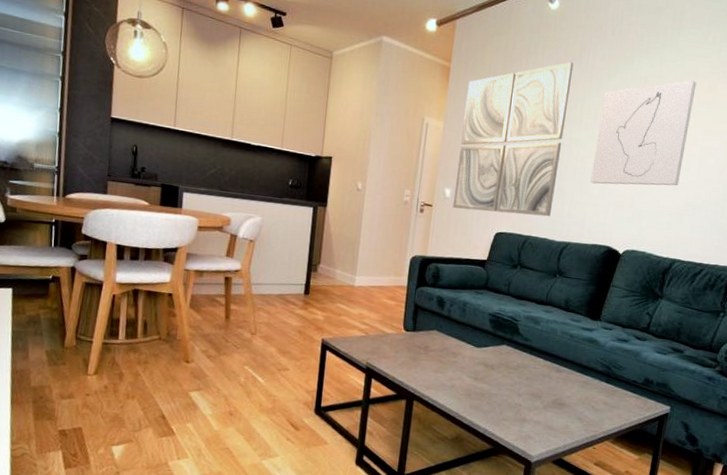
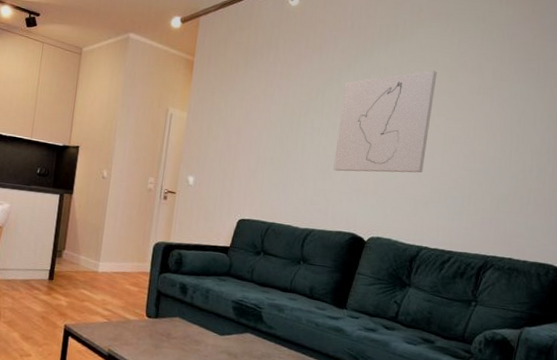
wall art: present [453,61,574,217] -> none [196,54,314,204]

